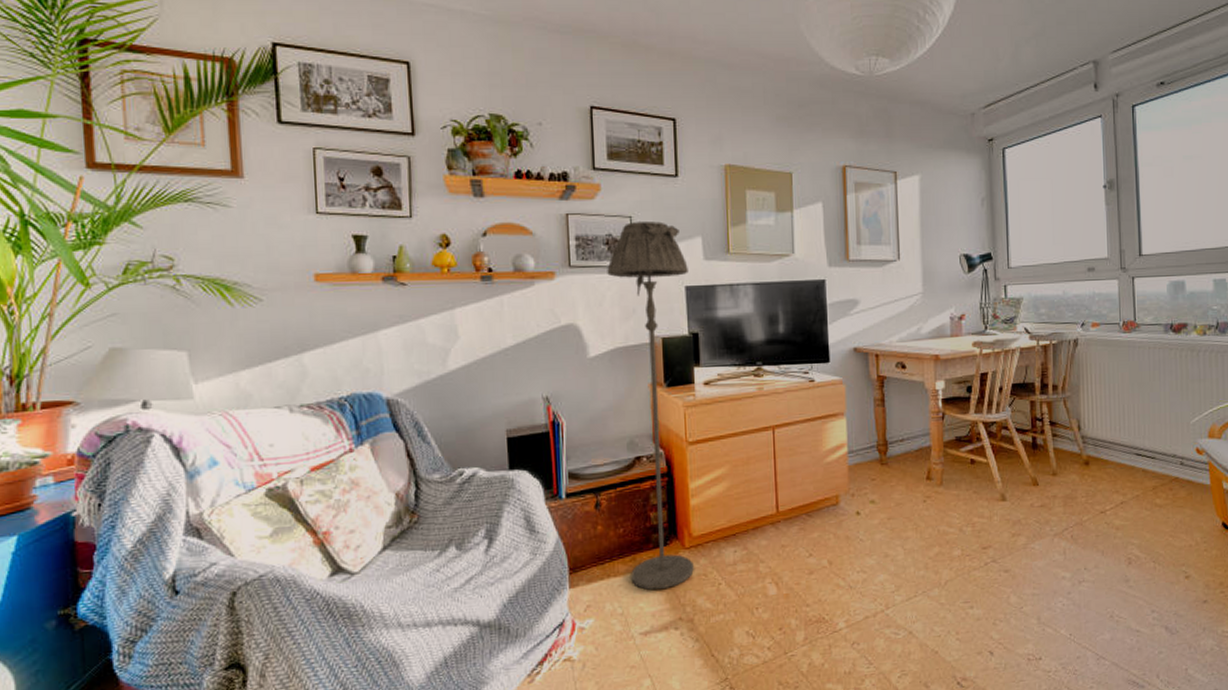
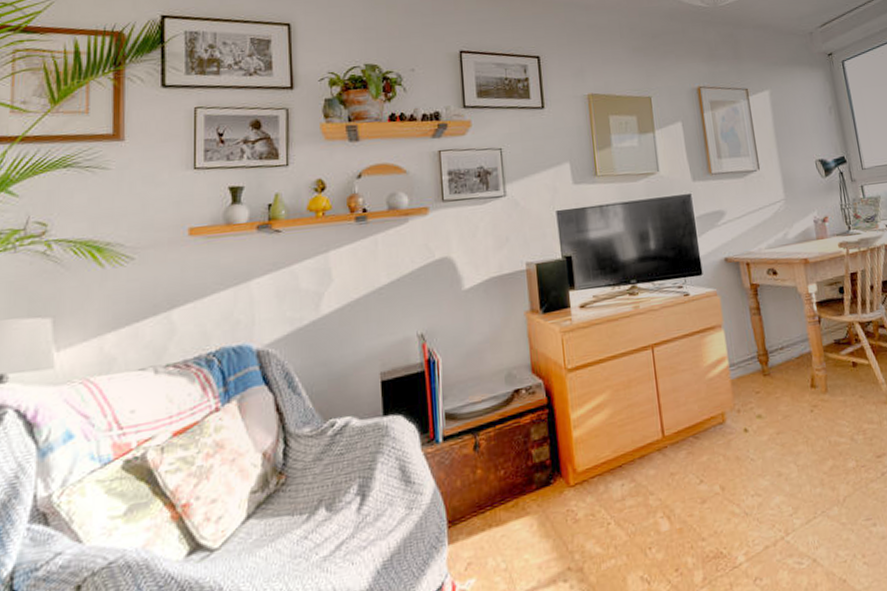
floor lamp: present [607,221,694,590] -> none [479,151,581,538]

